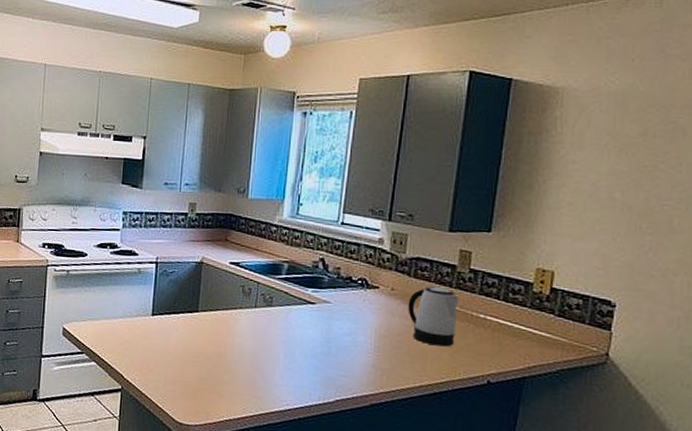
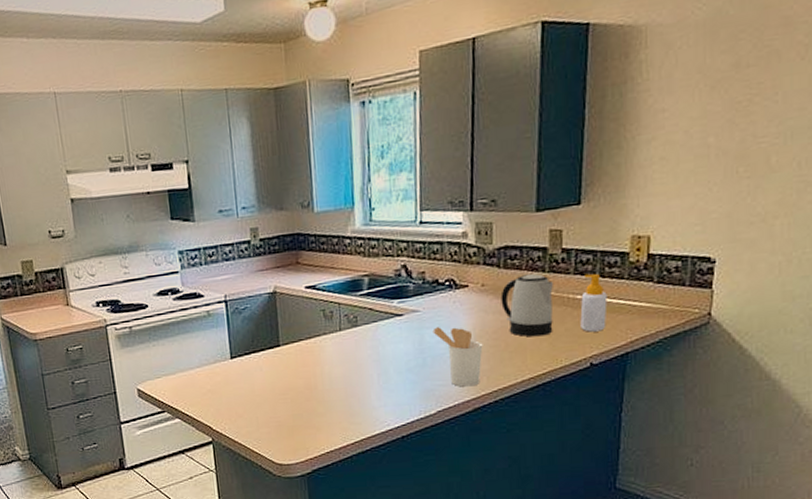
utensil holder: none [341,320,386,383] -> present [433,327,483,387]
soap bottle: none [481,296,509,352] -> present [580,273,607,332]

